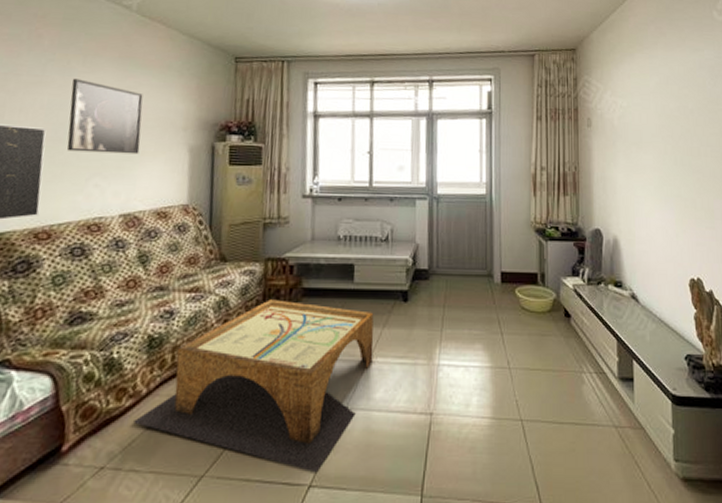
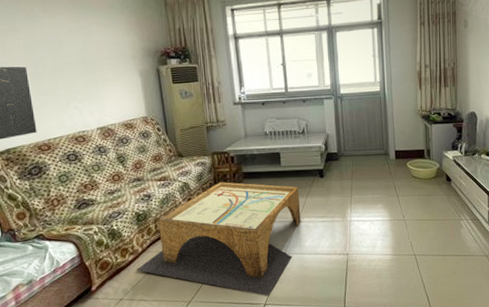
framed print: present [66,78,143,155] -> none [39,23,102,83]

